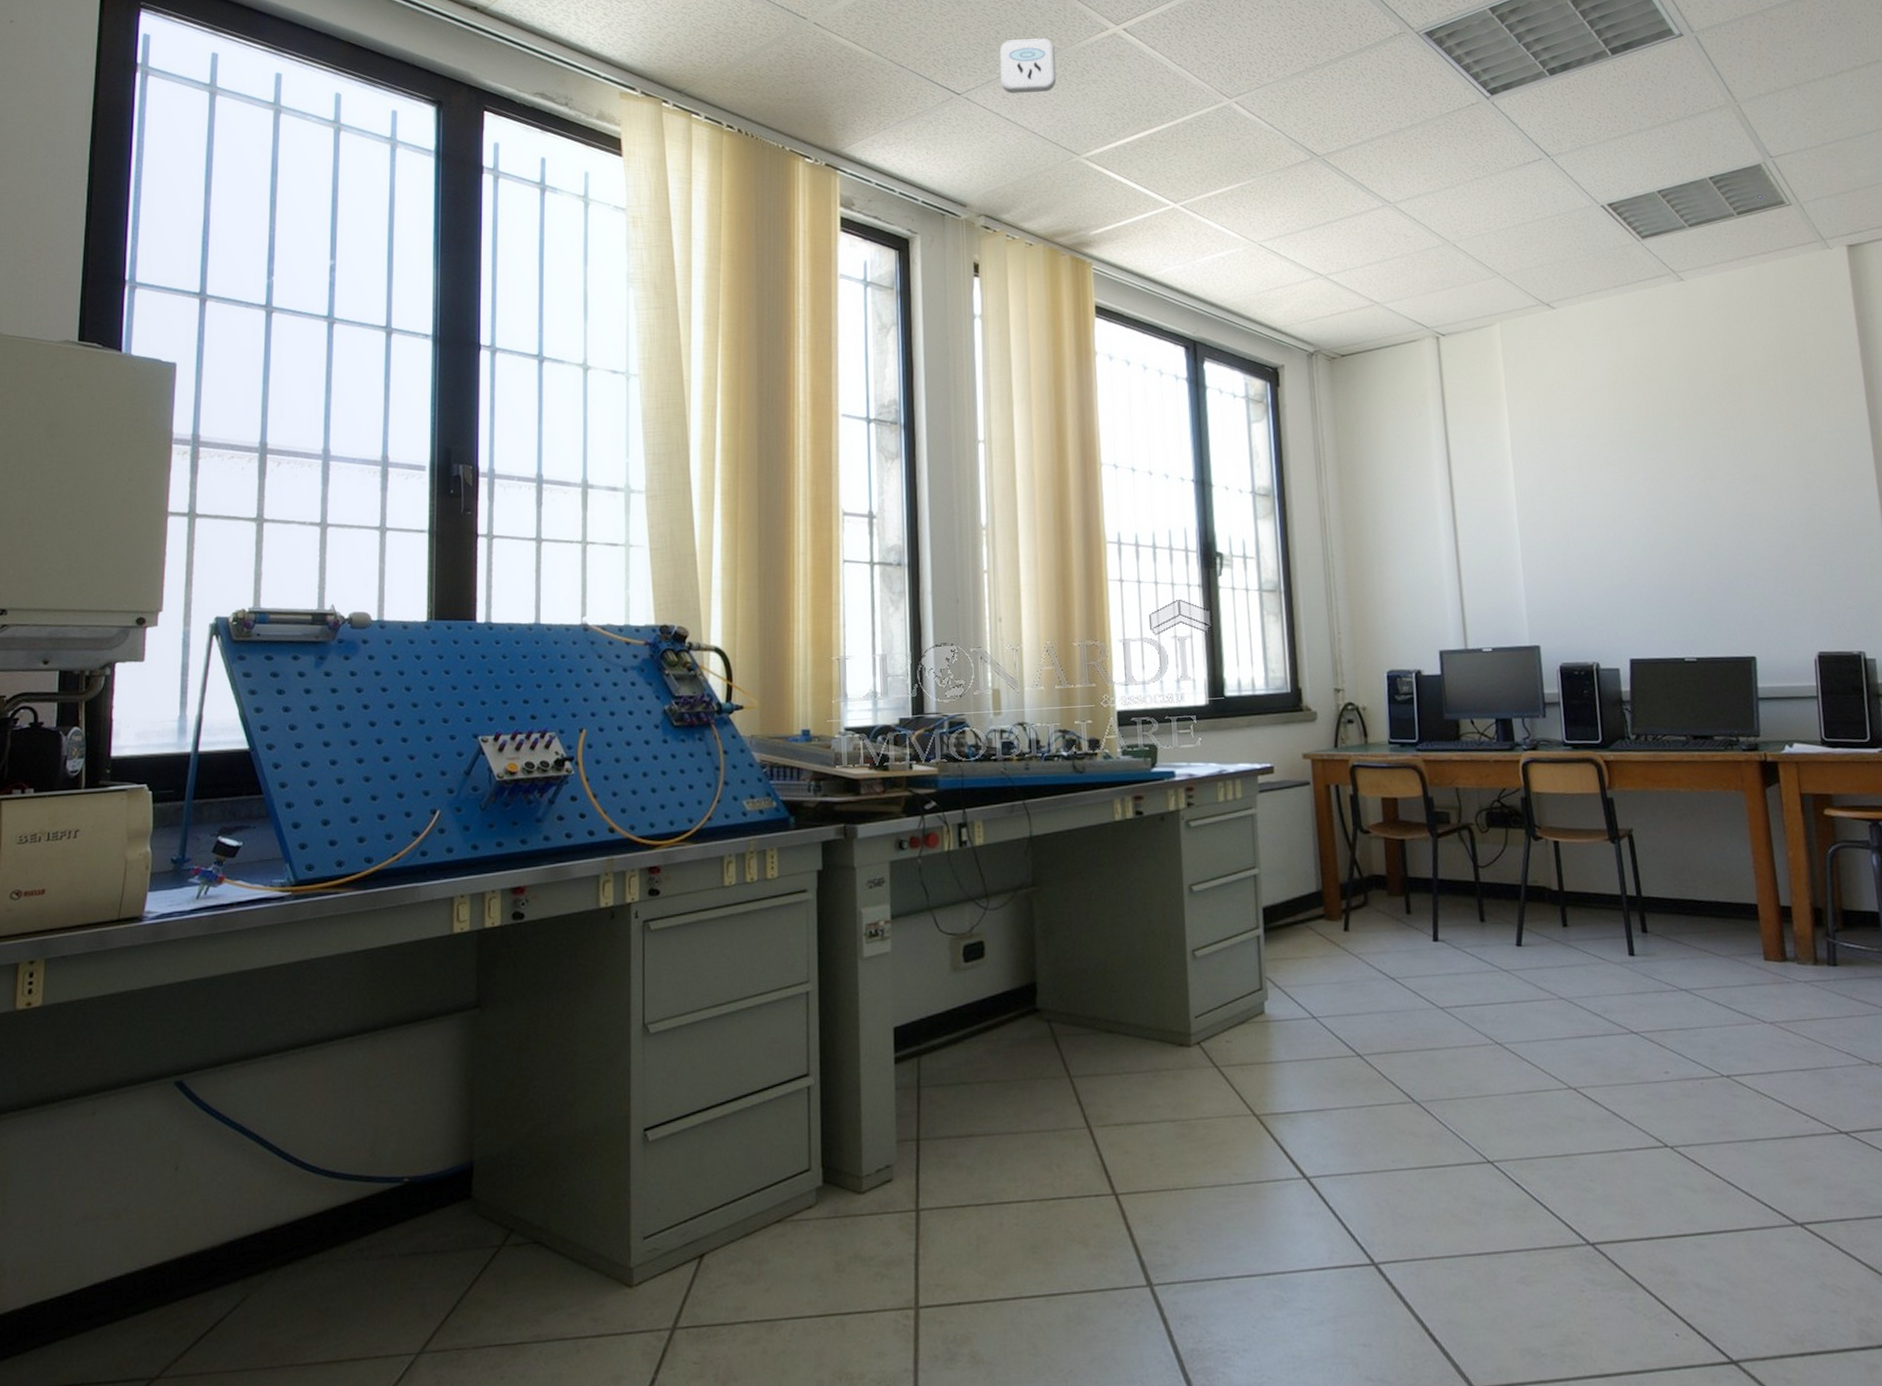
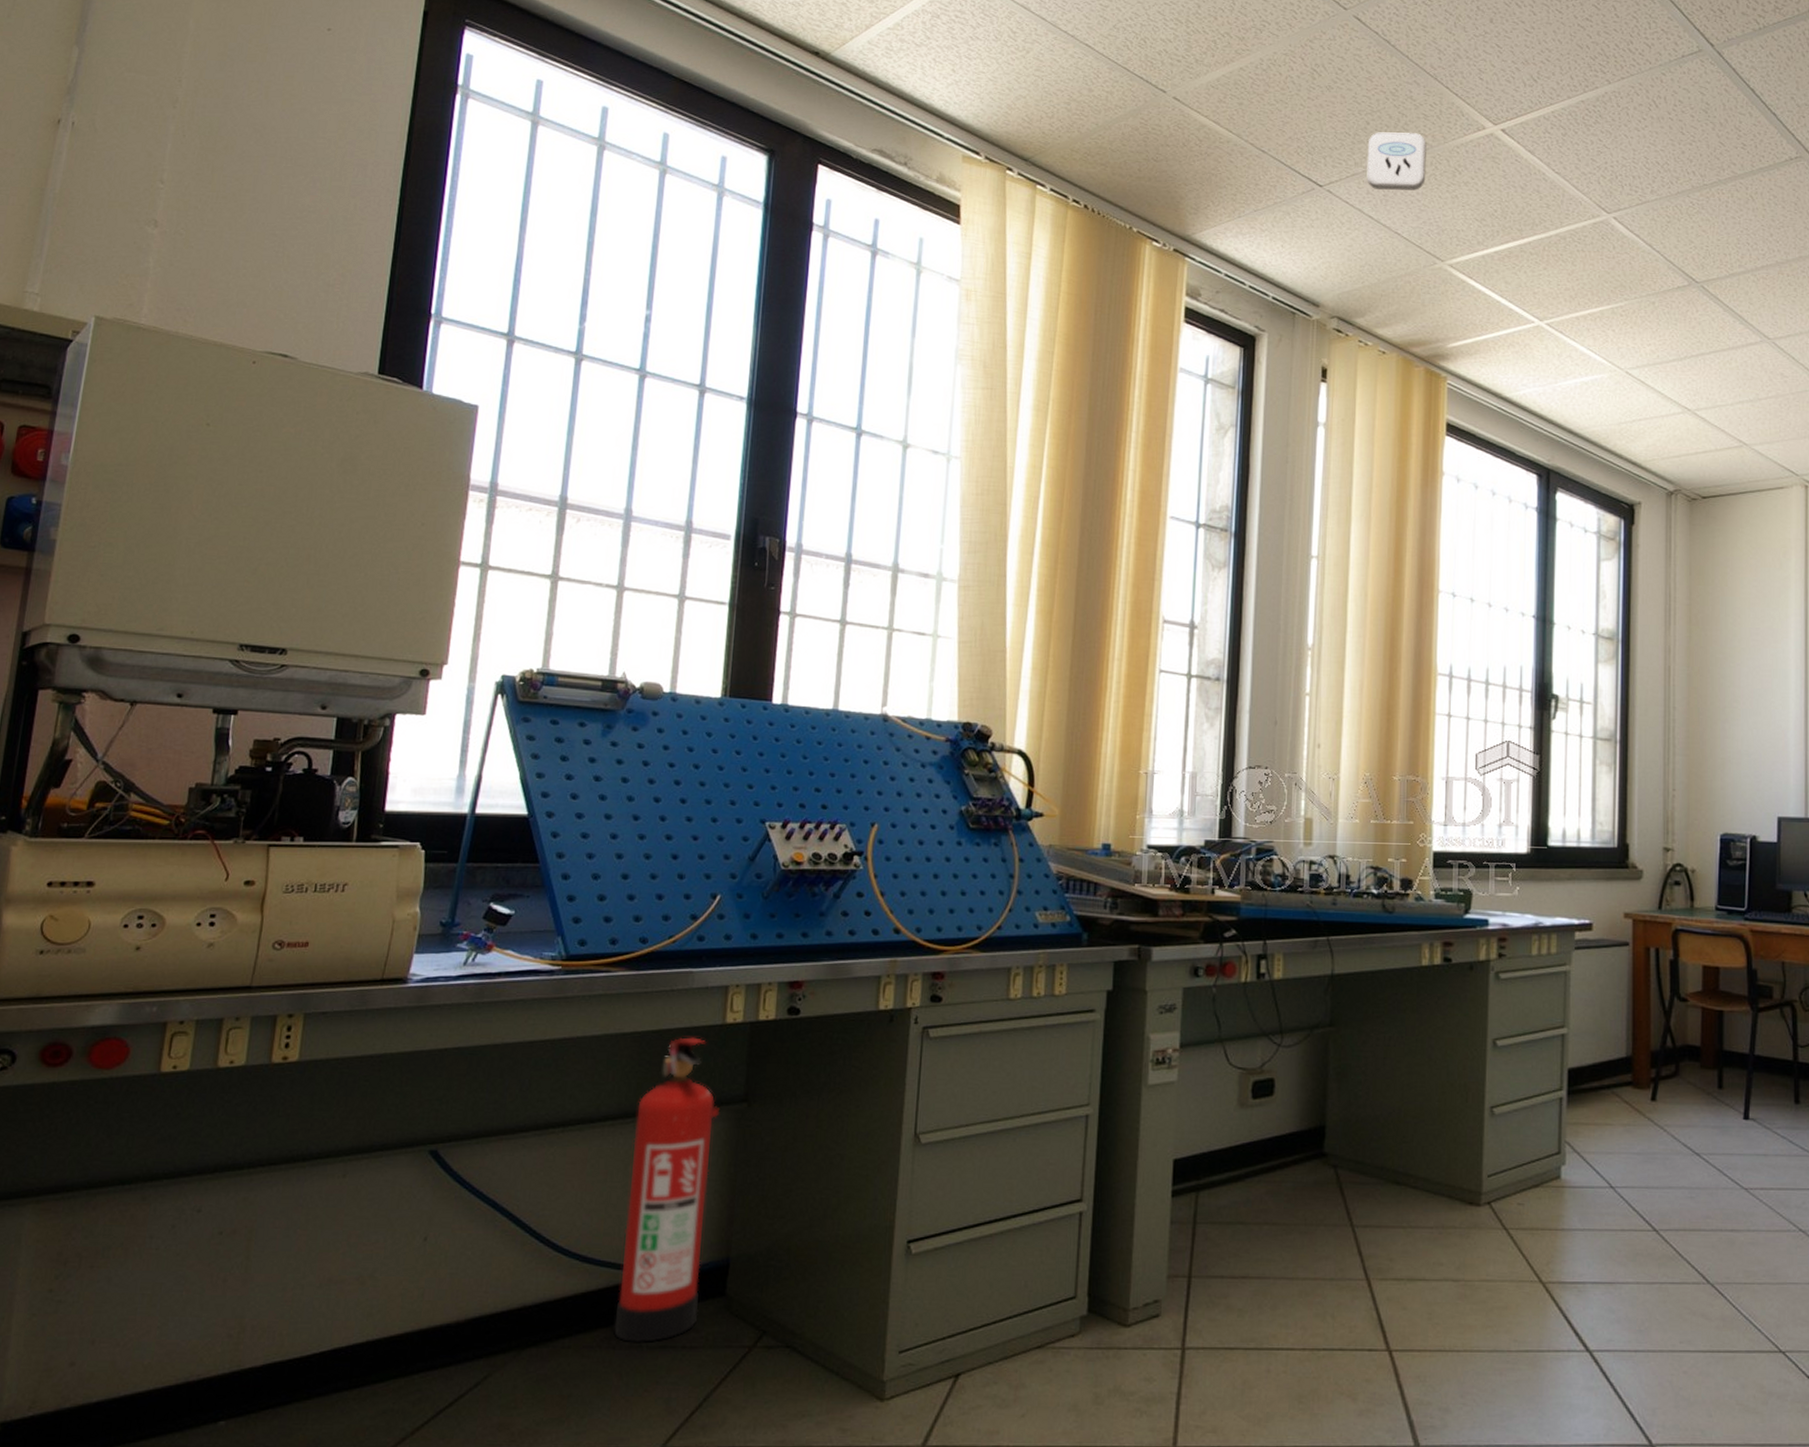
fire extinguisher: none [366,949,453,1253] -> present [614,1037,719,1344]

